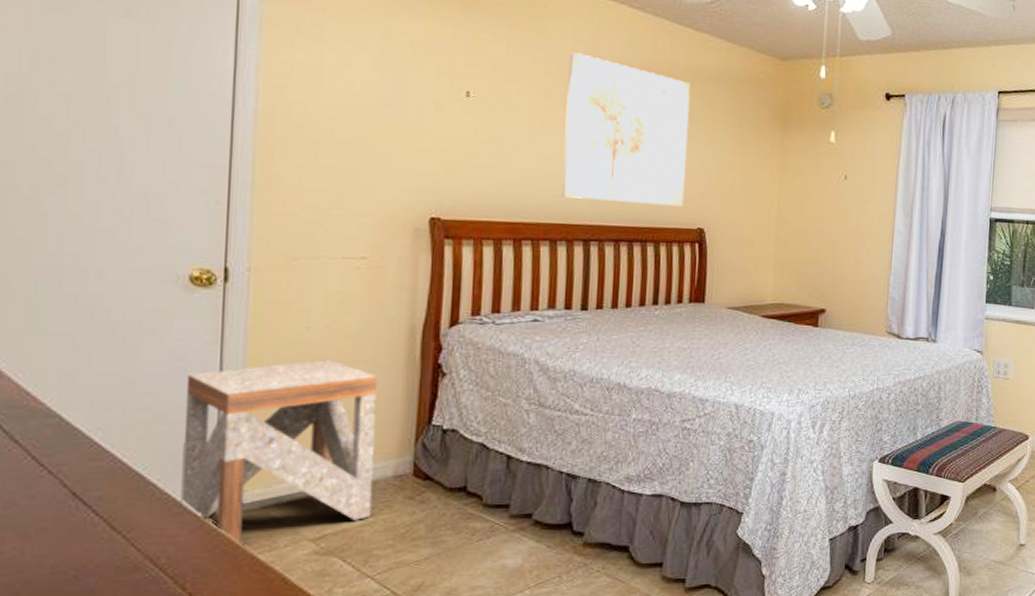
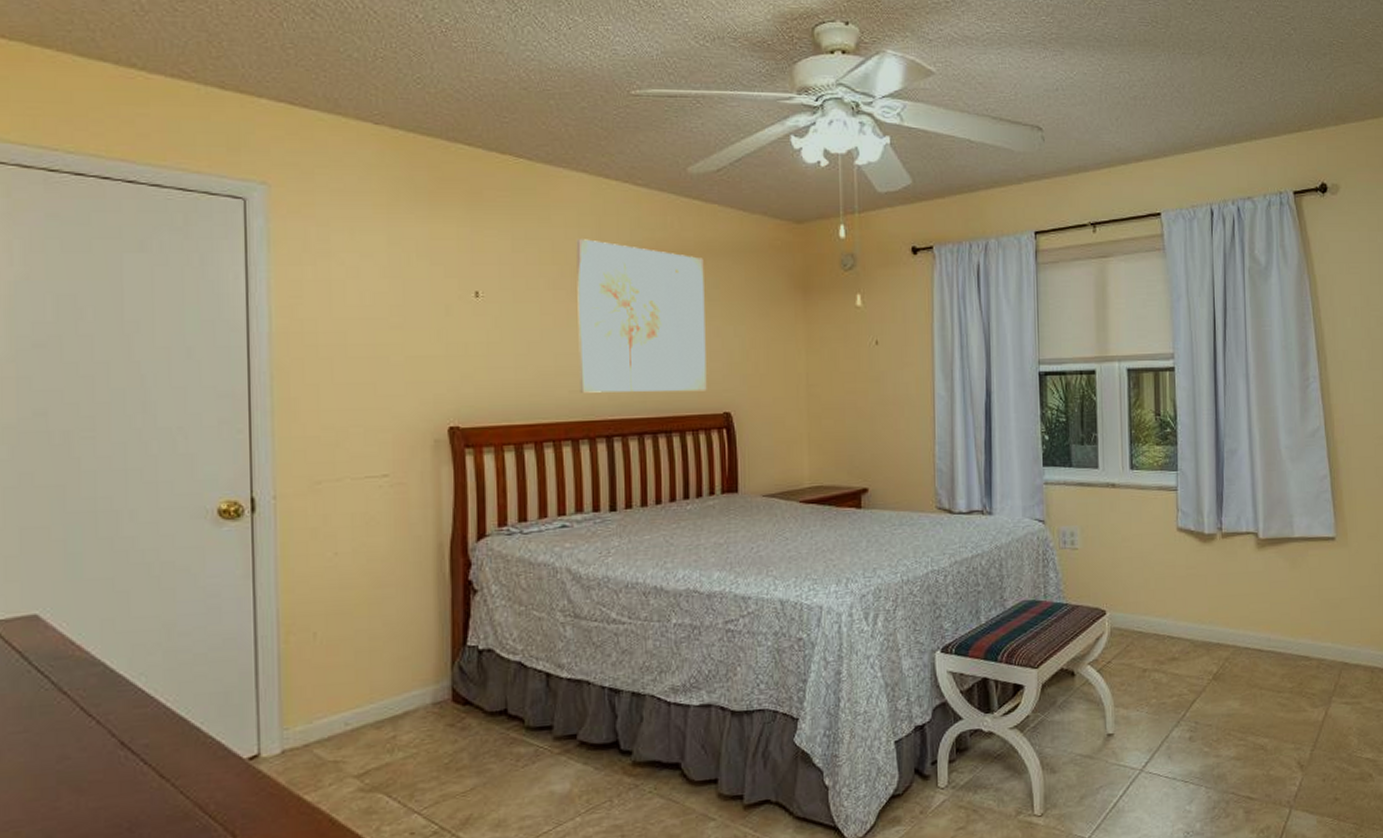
side table: present [180,360,378,543] -> none [222,585,413,784]

